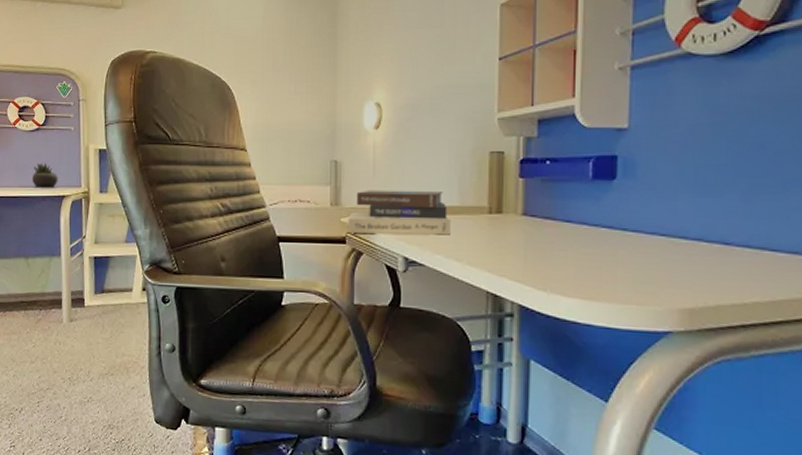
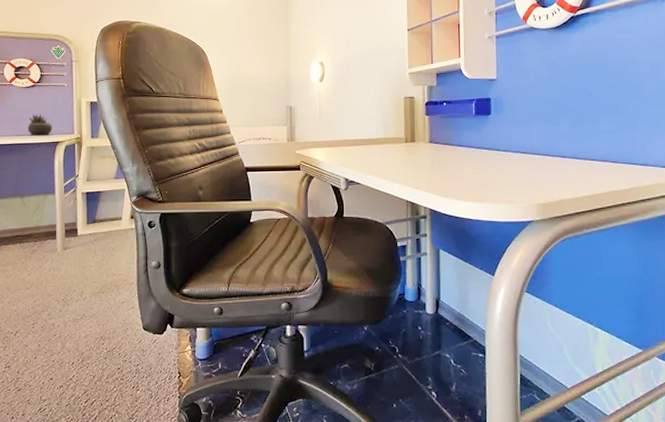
books: present [348,190,451,235] -> none [301,127,379,163]

